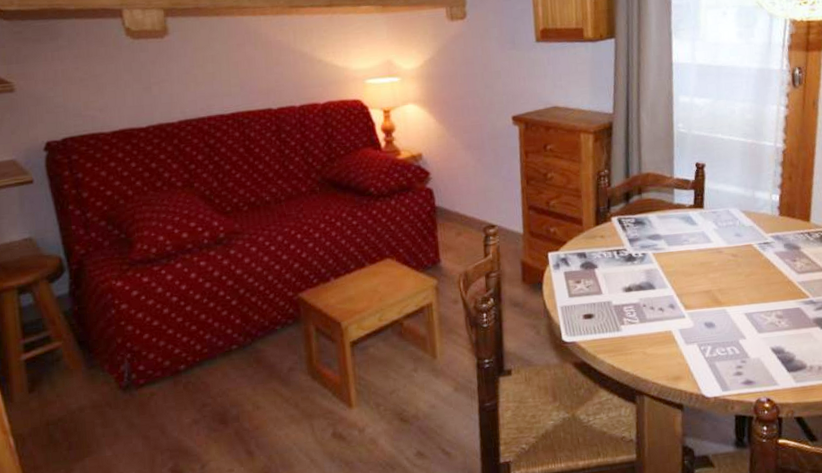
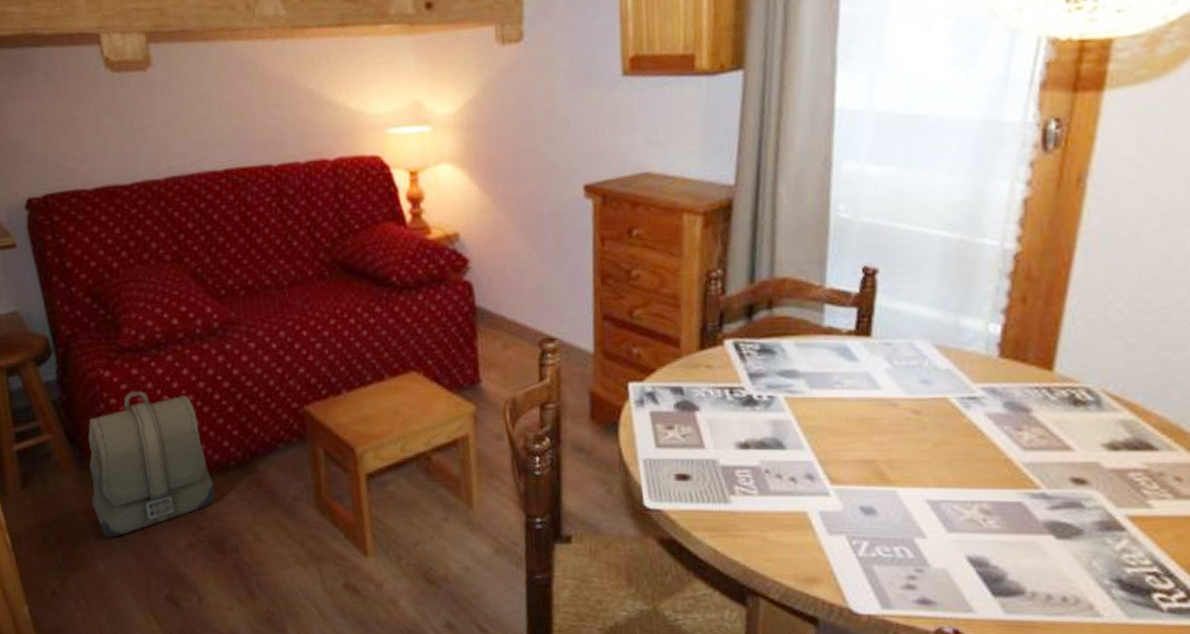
backpack: none [98,294,218,425] -> present [88,391,215,537]

